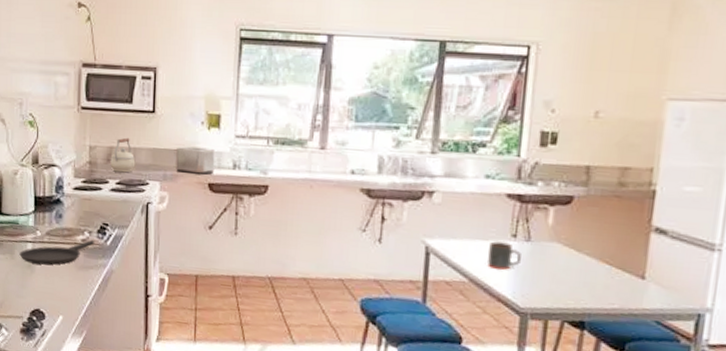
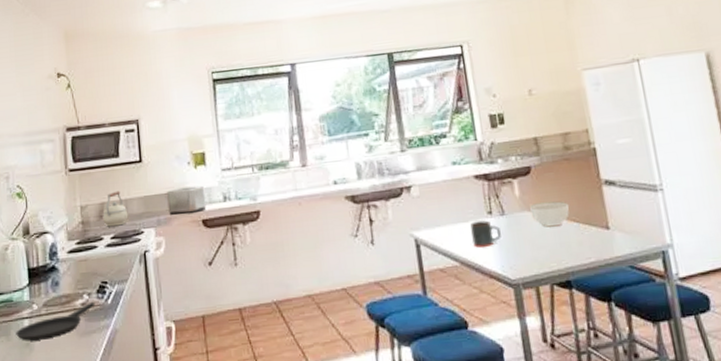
bowl: none [559,236,607,265] -> present [529,201,570,227]

